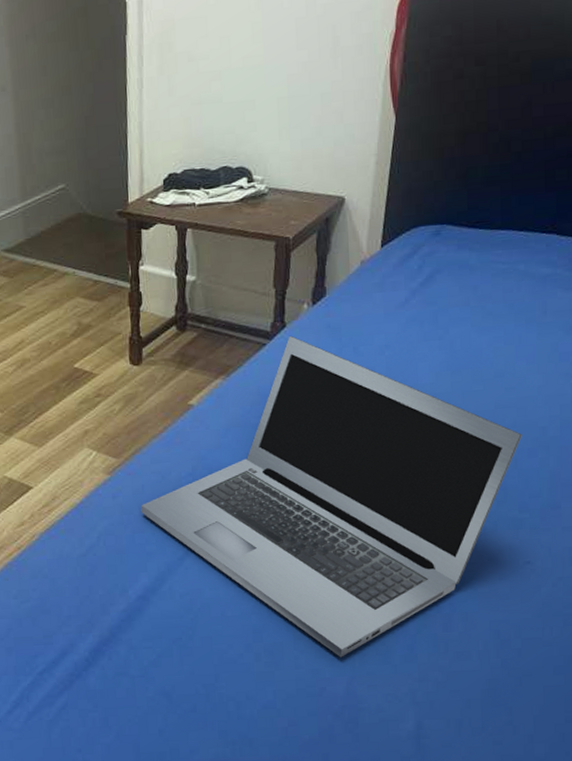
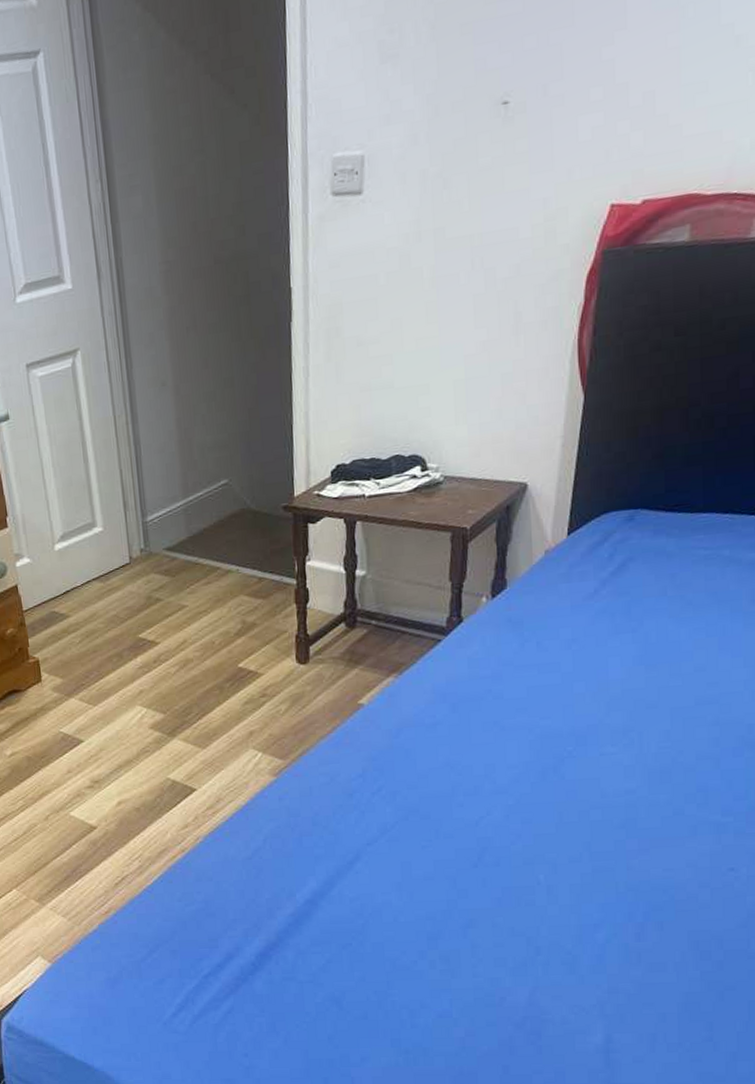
laptop: present [140,335,522,658] -> none [308,630,726,967]

